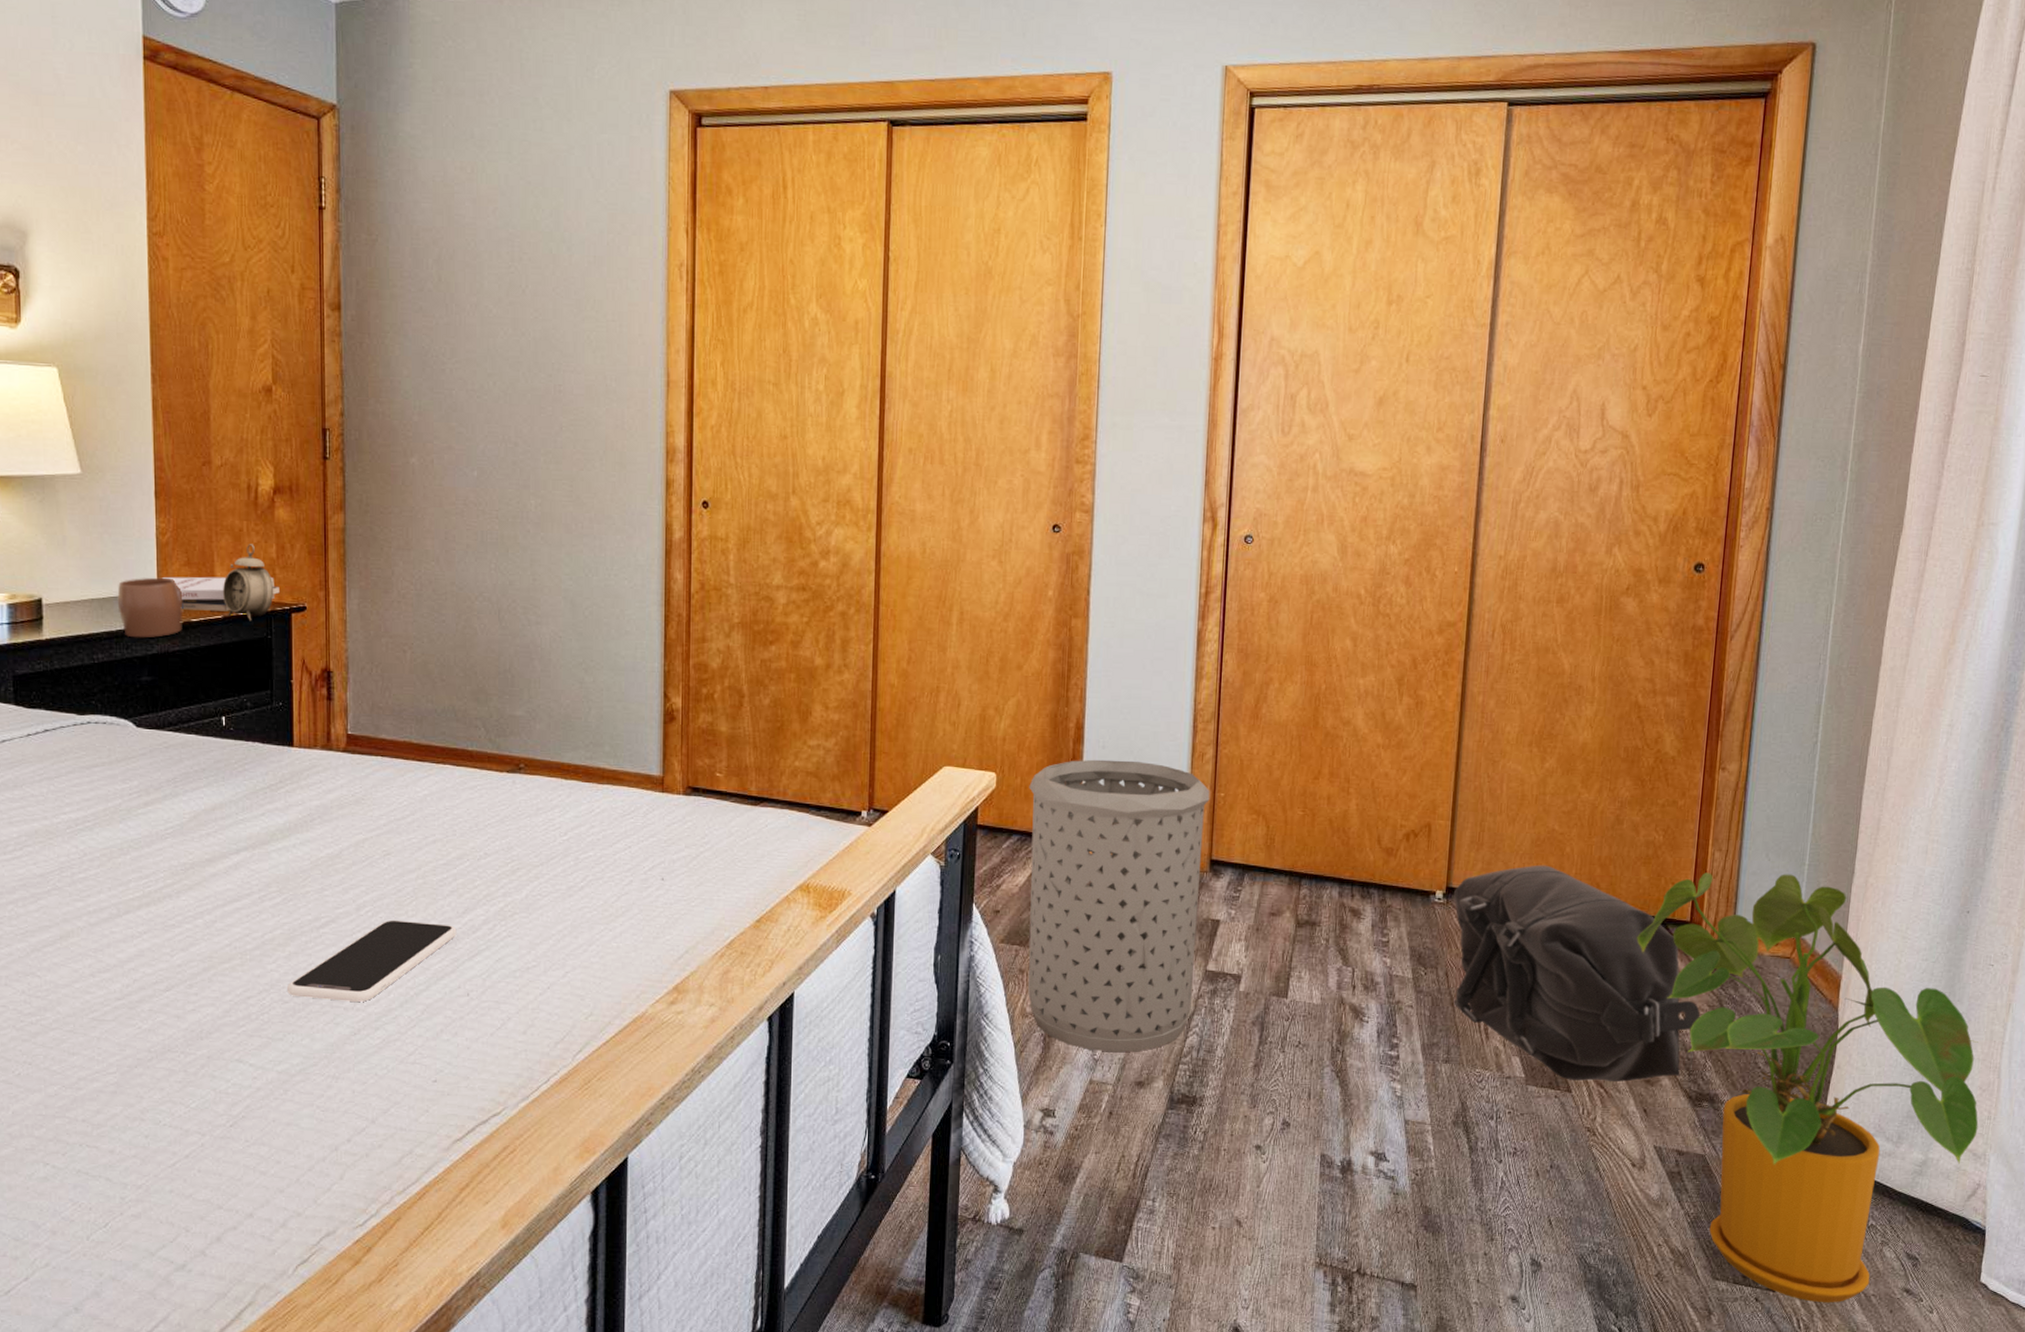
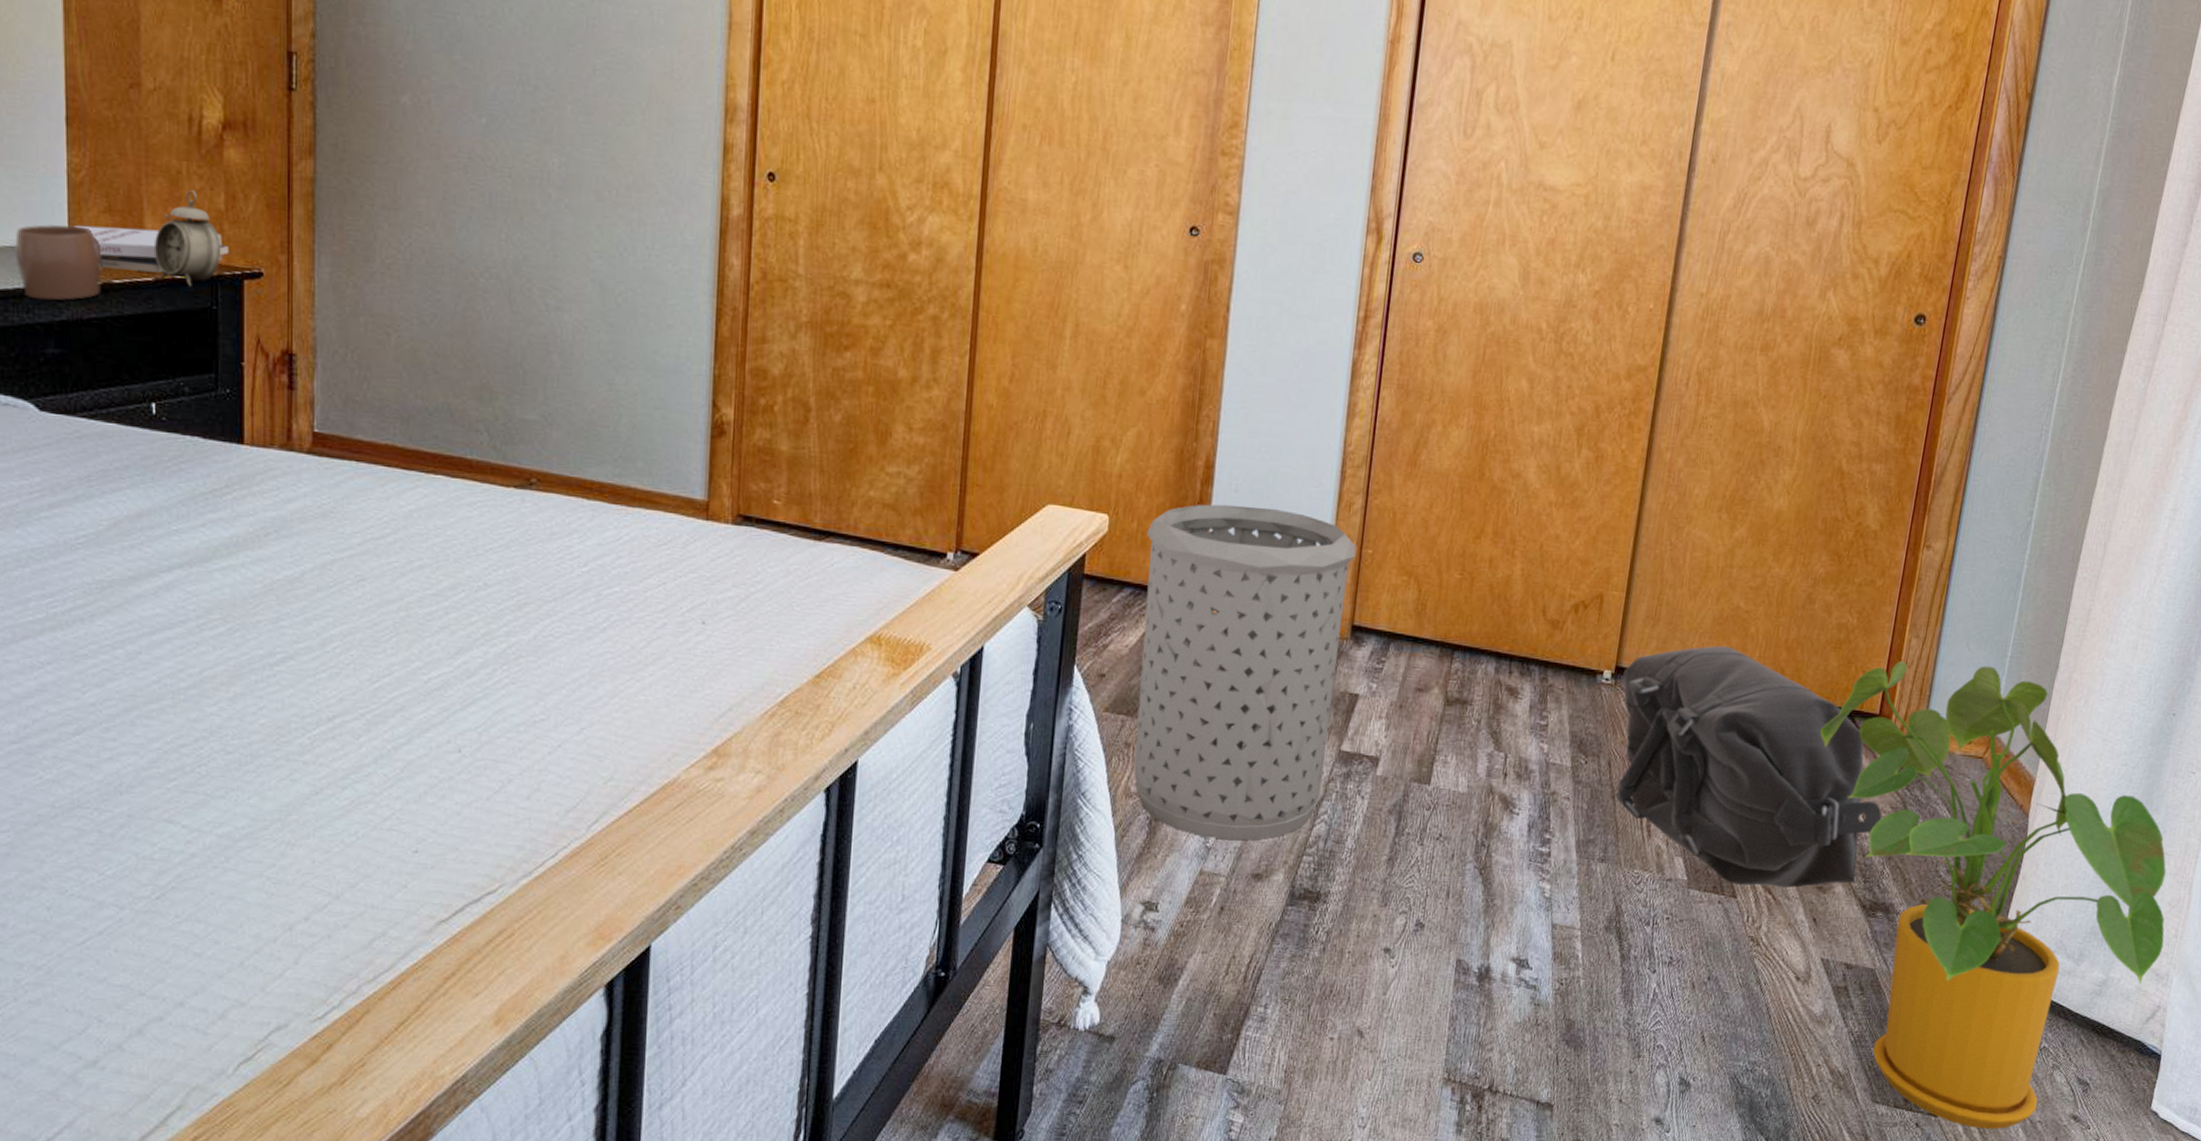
smartphone: present [287,920,457,1002] -> none [232,658,447,755]

